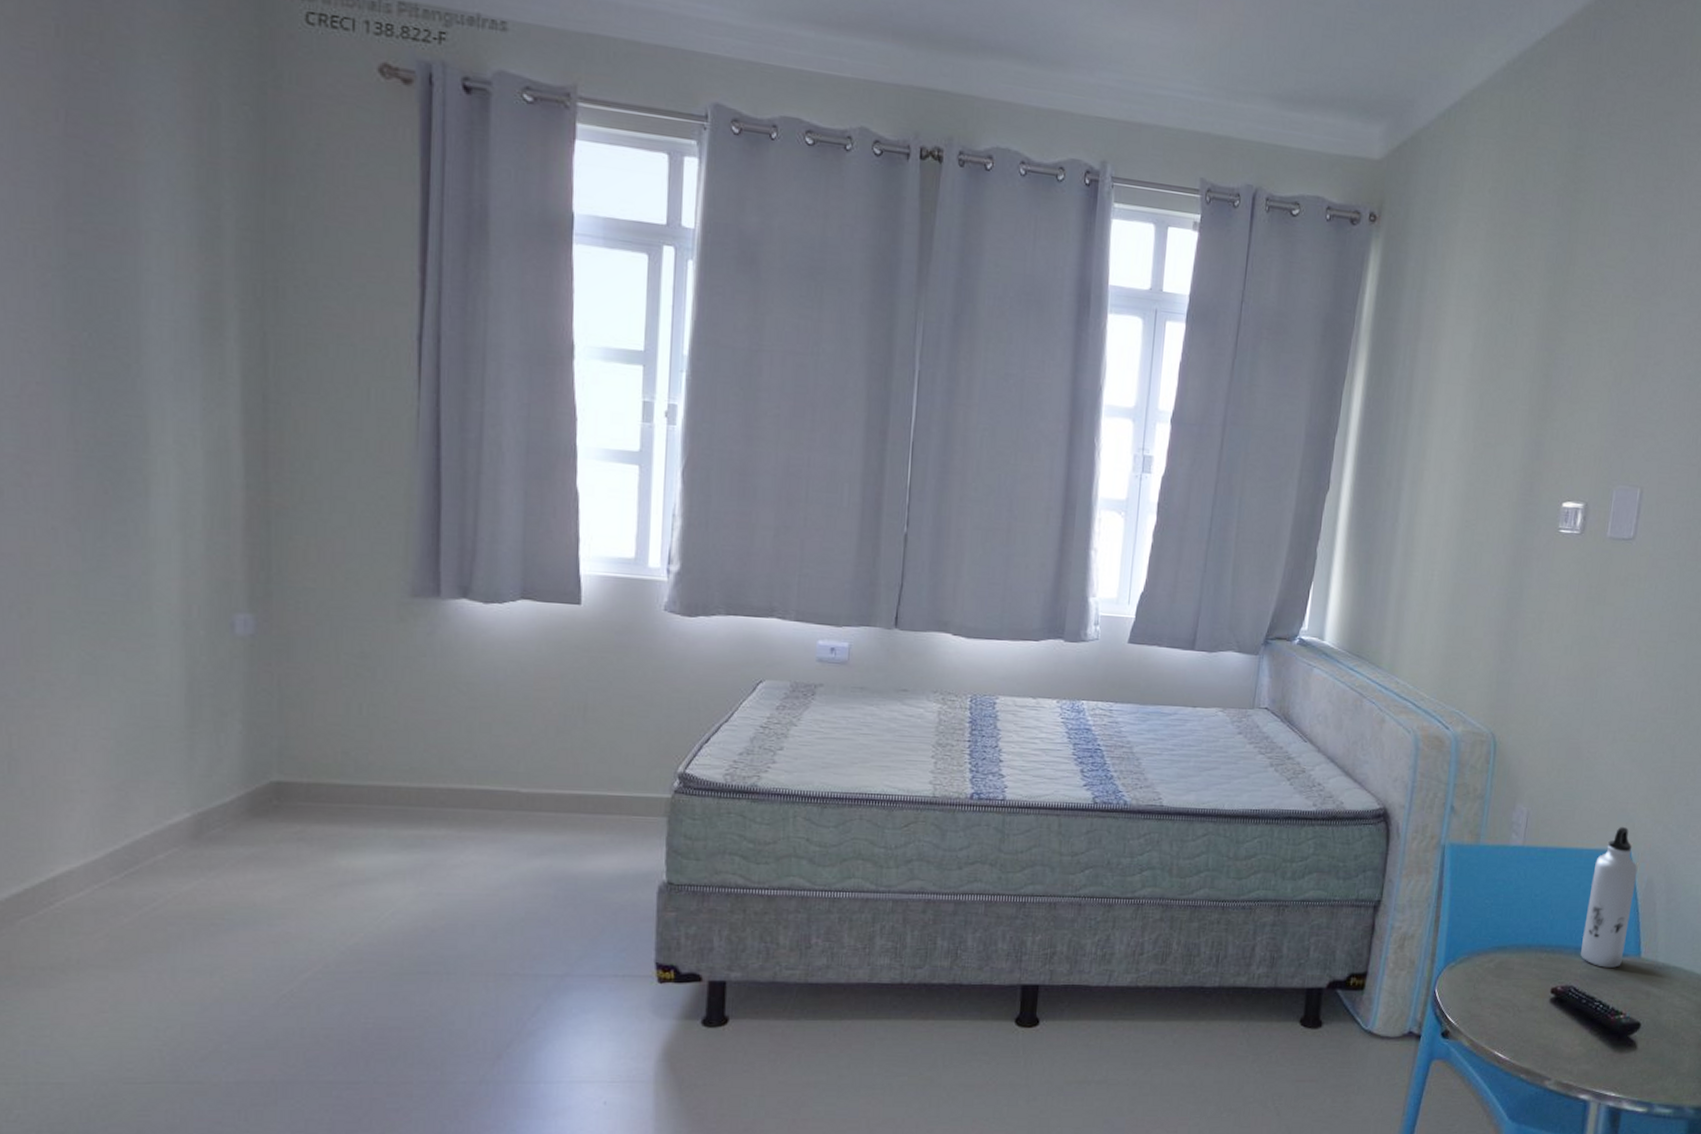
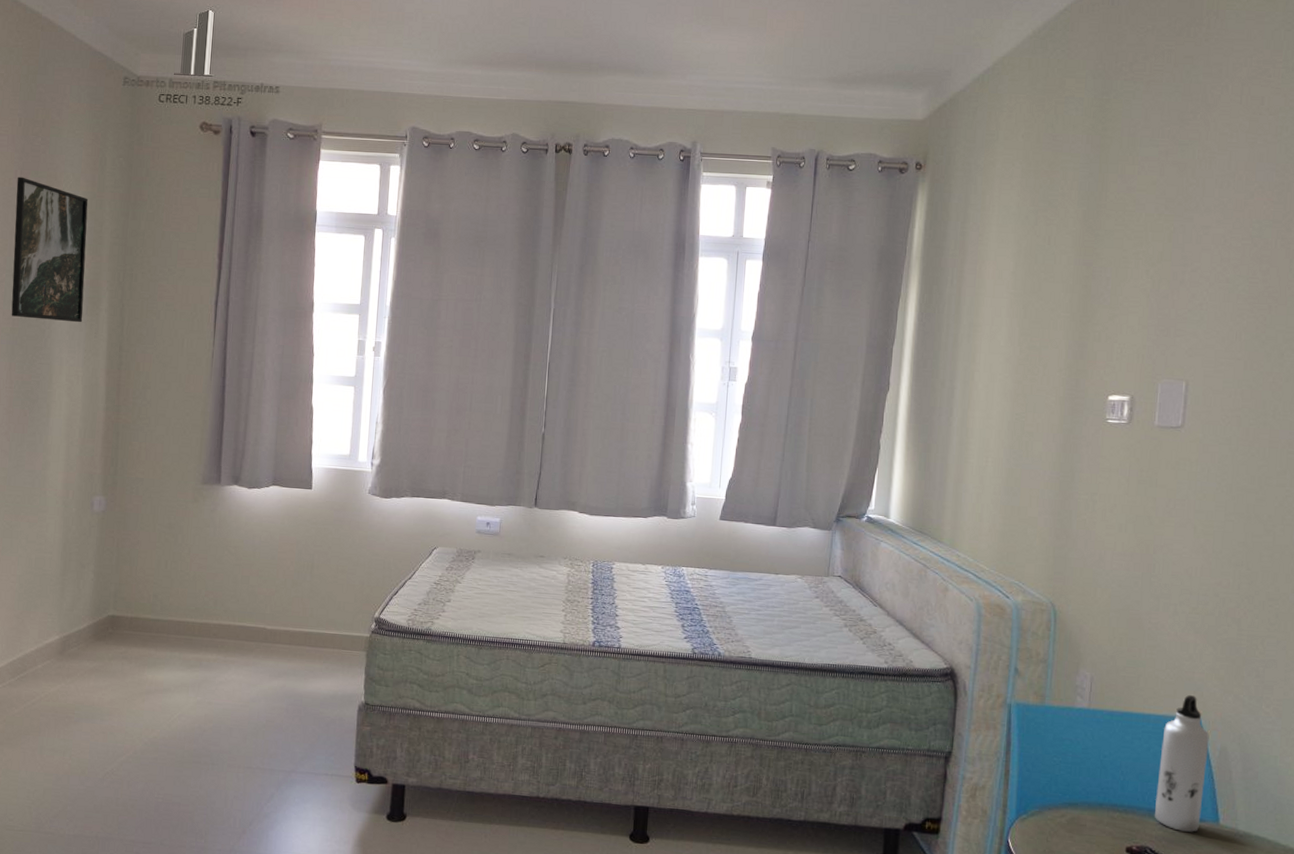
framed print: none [60,119,196,357] -> present [11,176,89,323]

